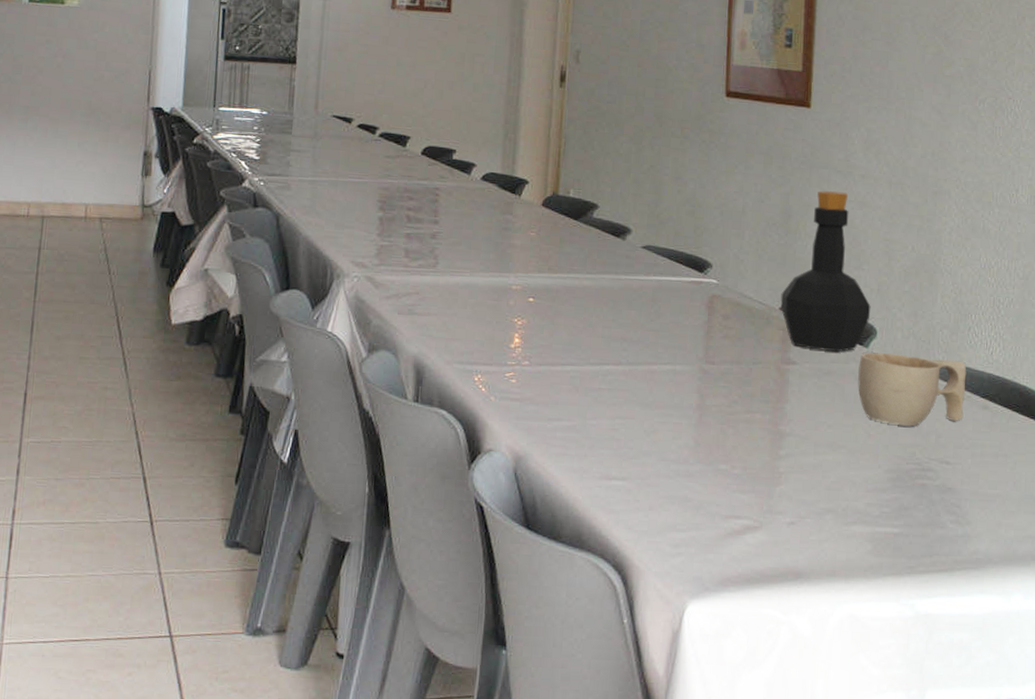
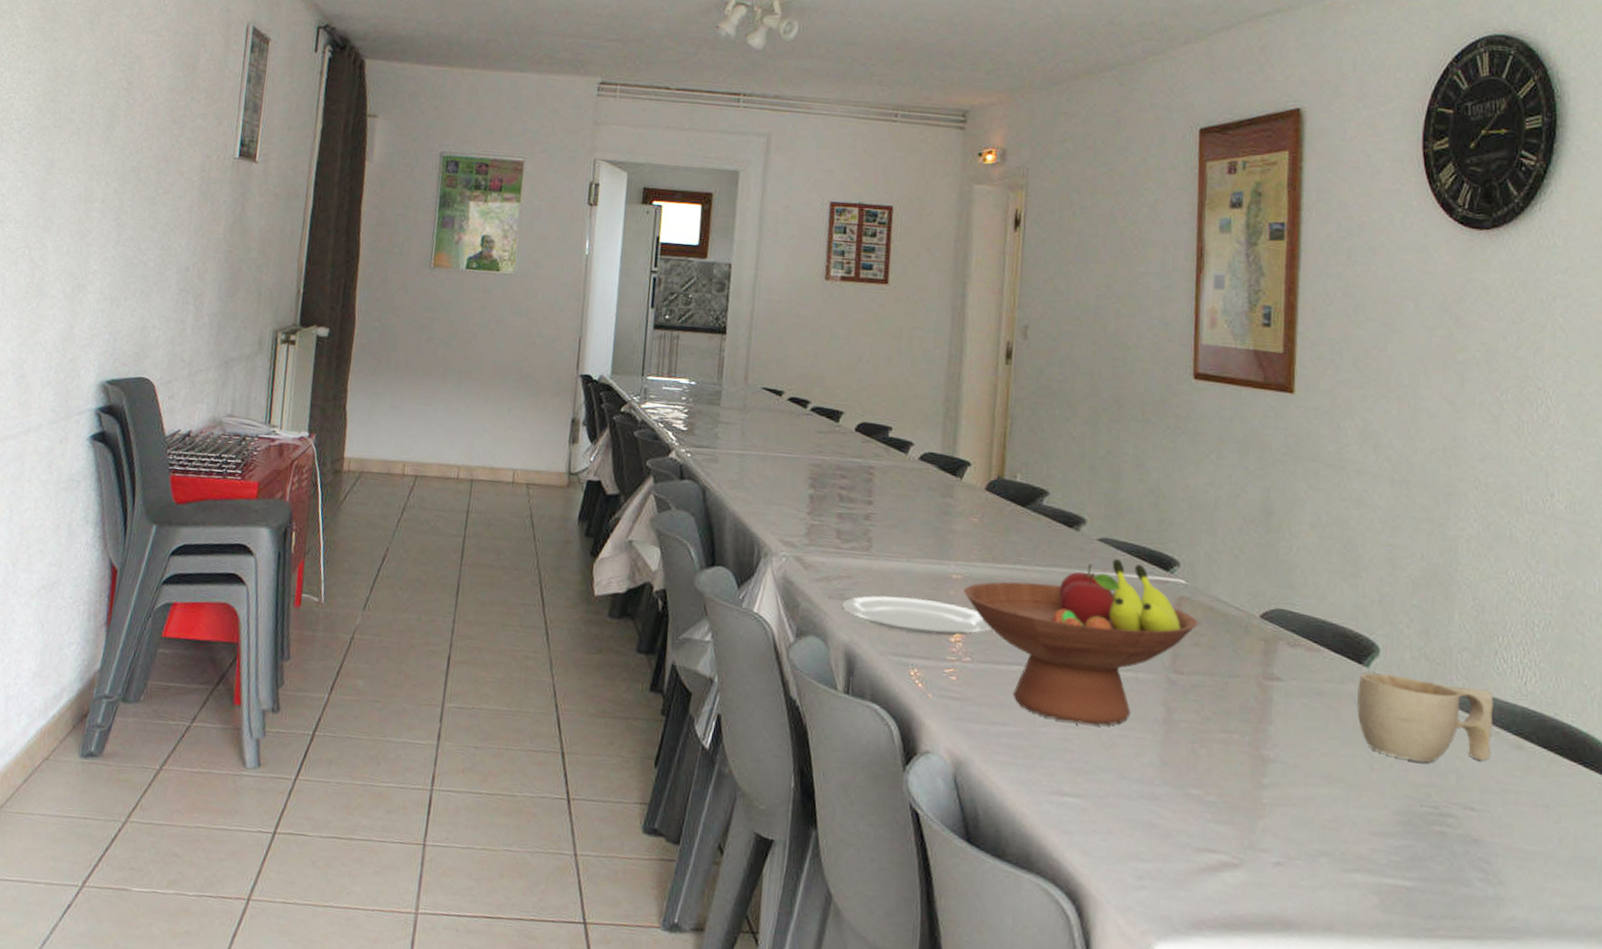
plate: none [411,309,547,343] -> present [842,596,991,636]
fruit bowl: none [523,263,727,415] -> present [964,558,1197,726]
bottle: present [780,190,871,353] -> none [1261,486,1372,671]

